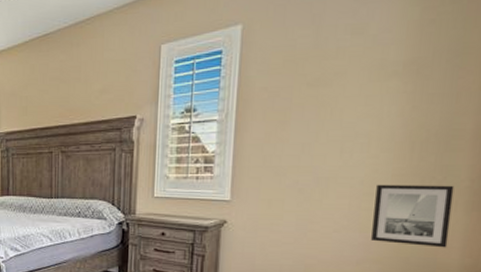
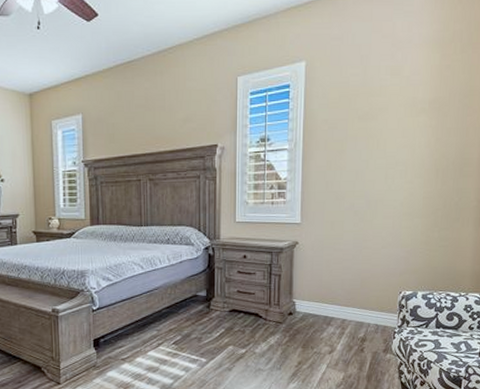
wall art: present [371,184,455,248] -> none [410,205,467,258]

